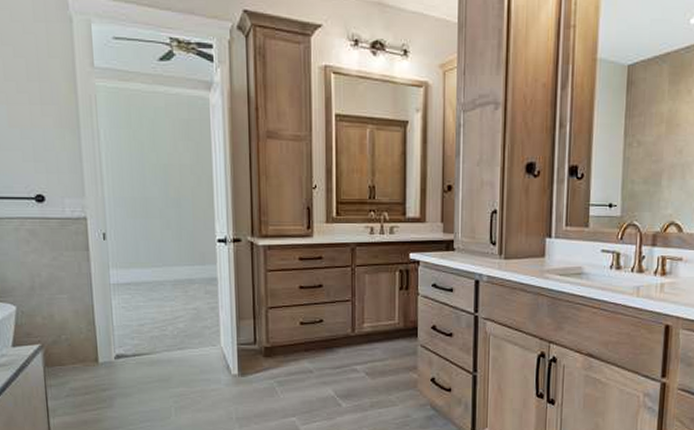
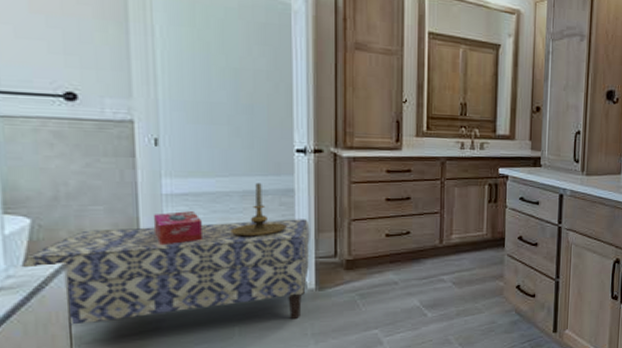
bench: none [12,306,232,404] -> present [23,219,310,325]
tissue box: none [105,299,143,331] -> present [154,211,202,246]
candle holder: none [165,272,212,323] -> present [230,182,287,237]

